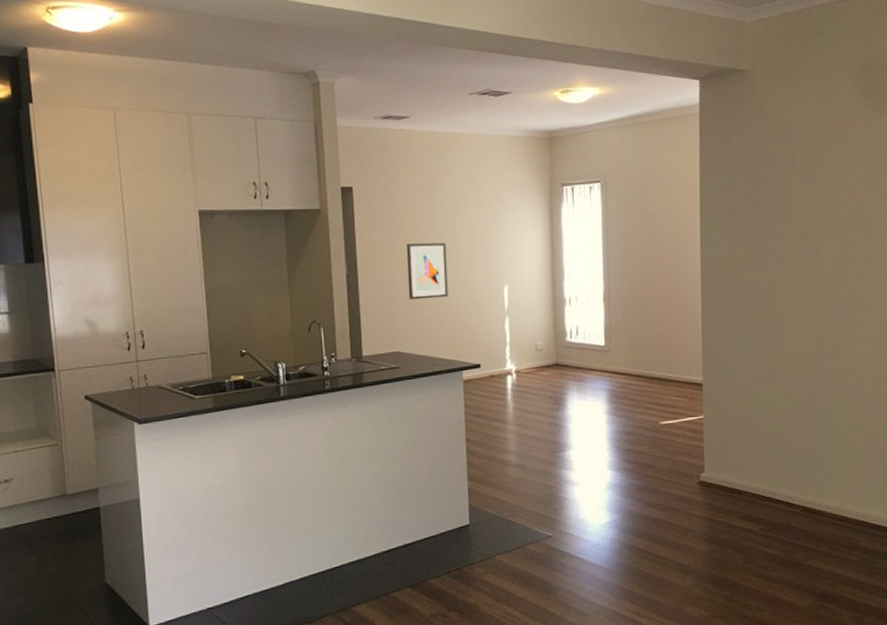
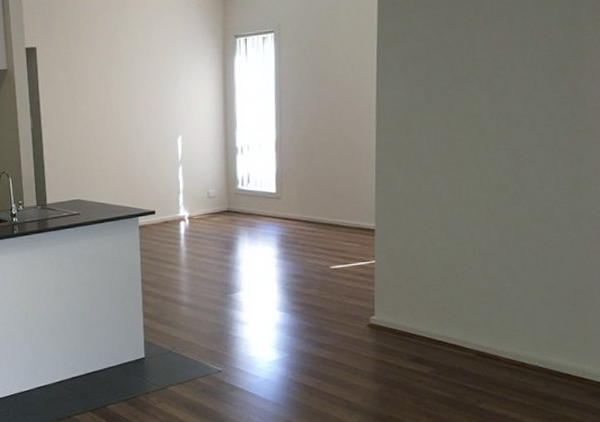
wall art: present [406,242,449,300] -> none [85,96,125,151]

